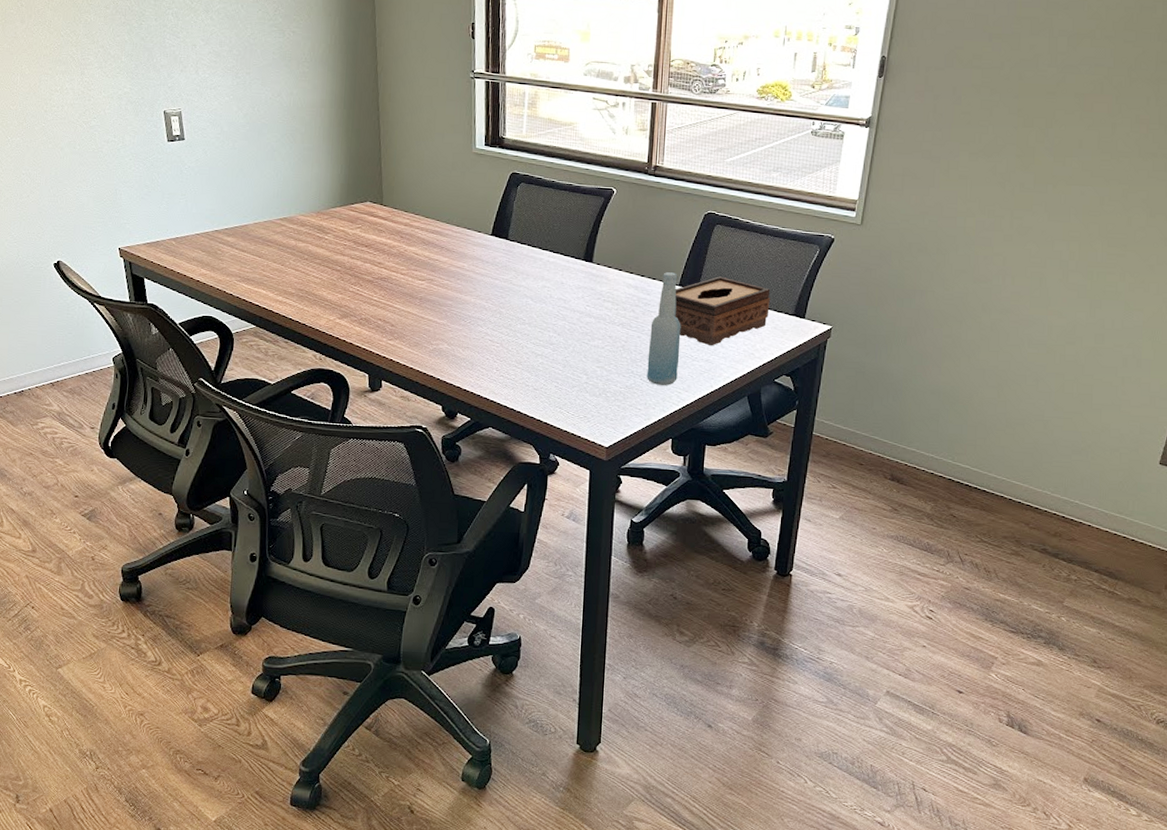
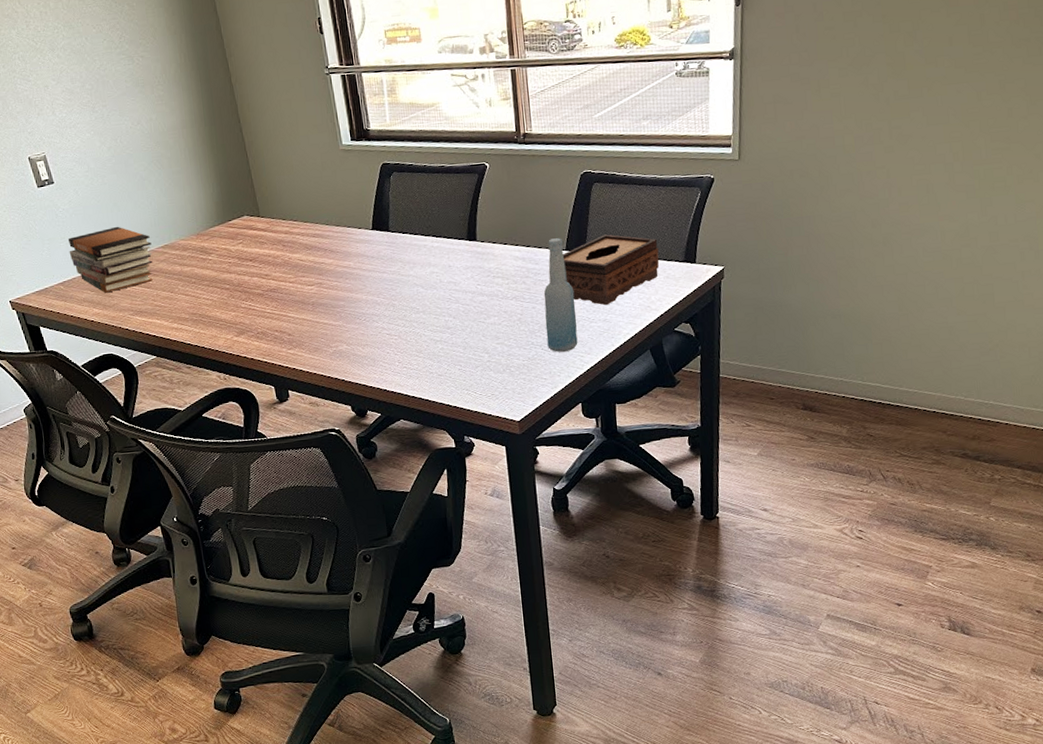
book stack: none [187,191,271,256] -> present [68,226,153,293]

